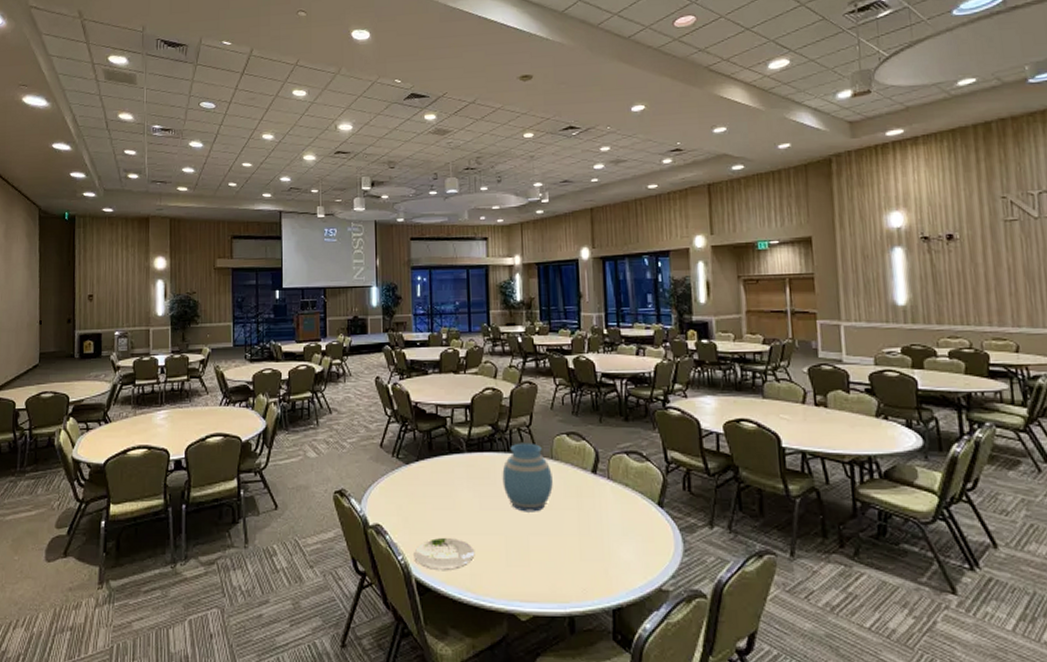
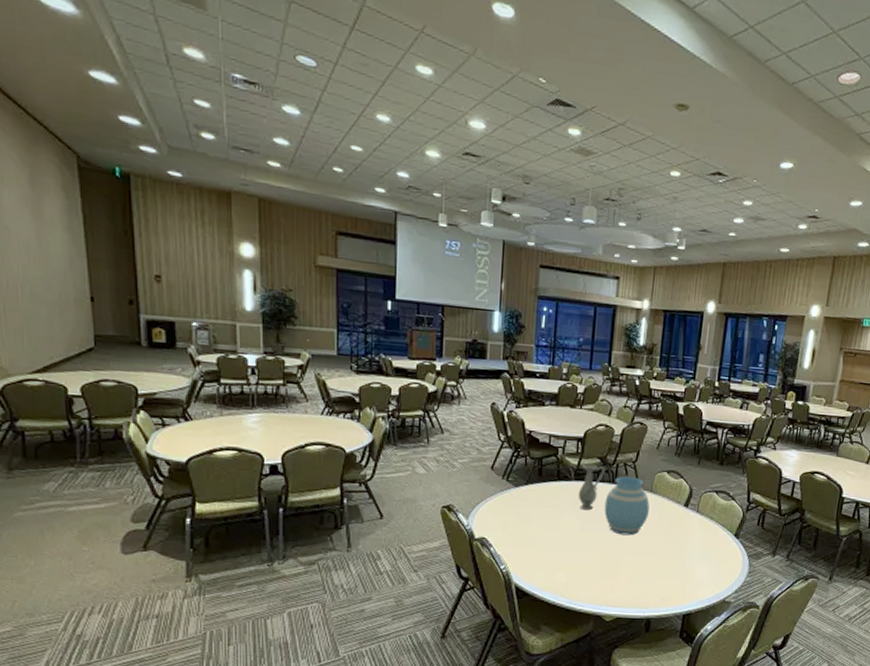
plate: present [414,537,475,571] -> none [515,551,572,580]
pitcher: none [472,432,498,486] -> present [578,464,605,511]

